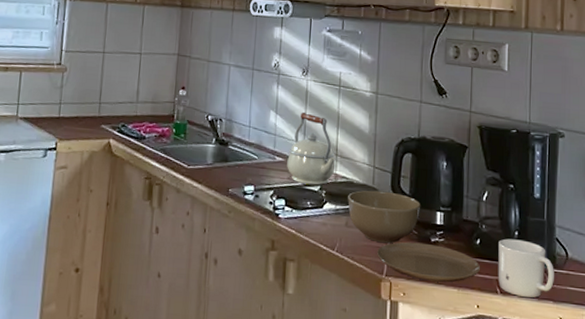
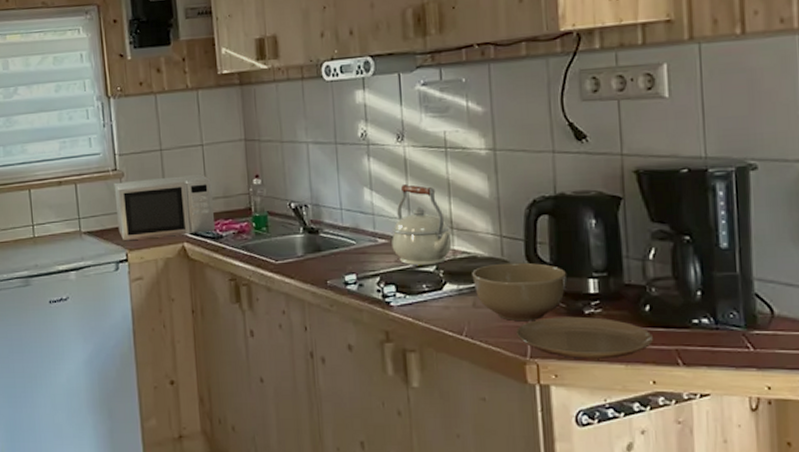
microwave: none [52,75,143,132] -> present [114,173,216,241]
mug: present [498,238,554,298] -> none [675,300,756,368]

